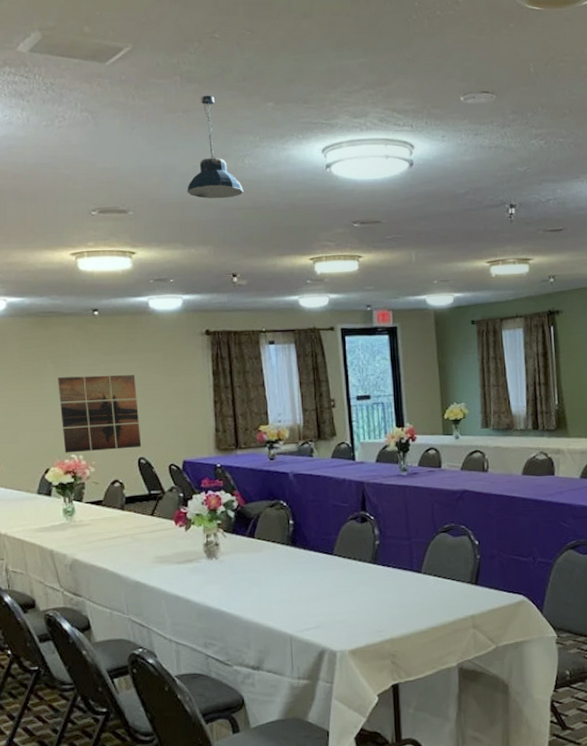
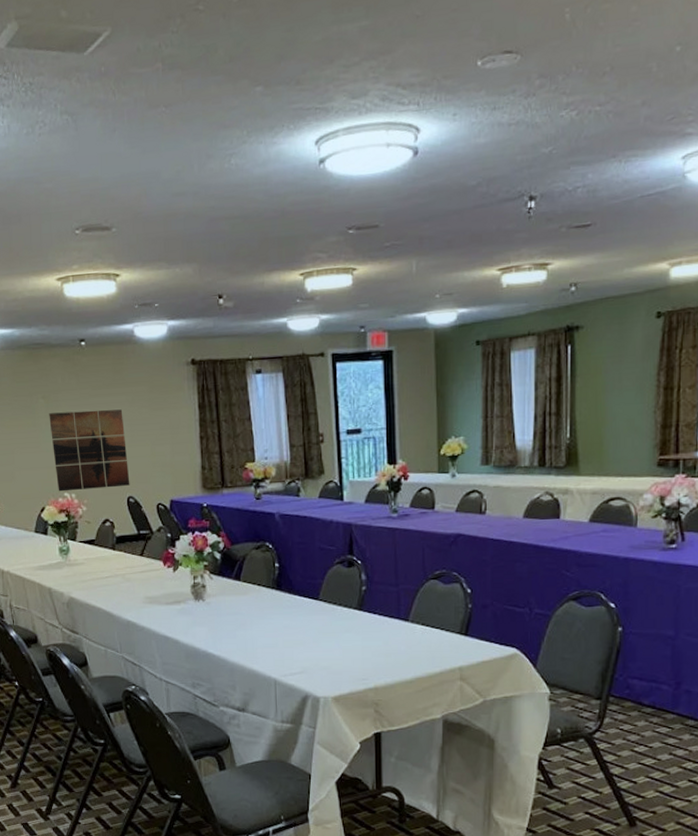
pendant light: present [187,95,244,199] -> none [171,83,230,209]

